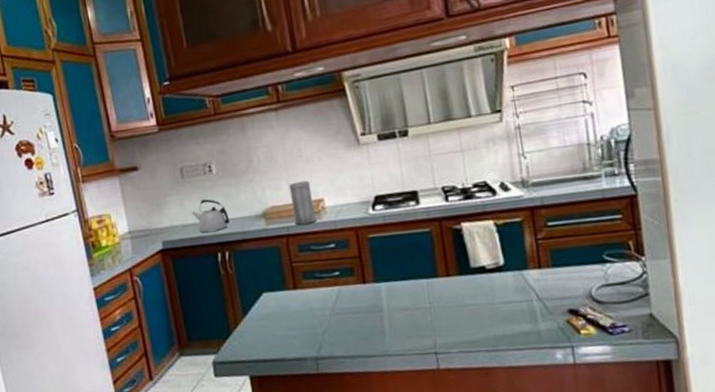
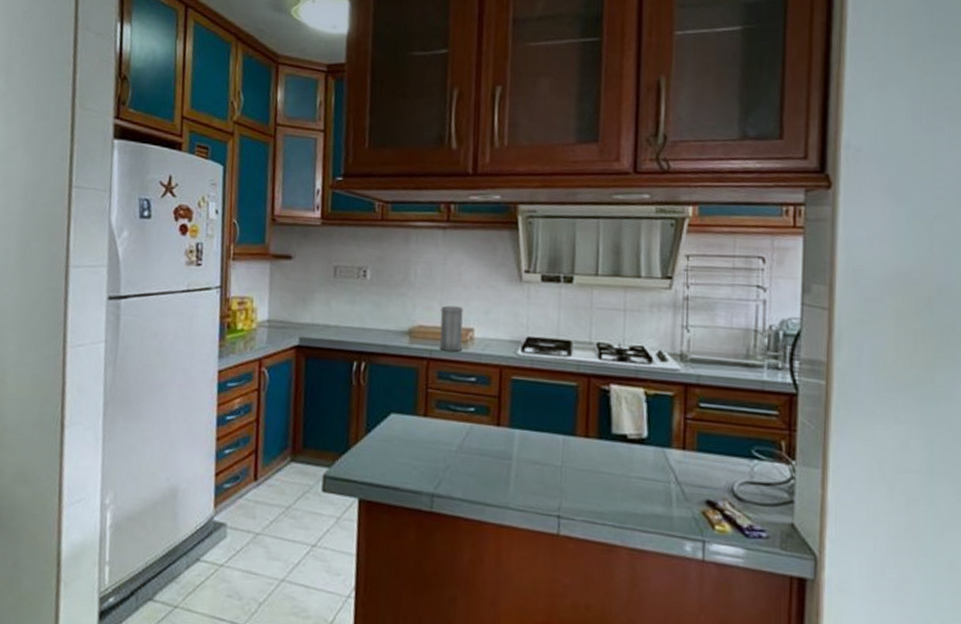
kettle: present [191,199,230,233] -> none [336,303,374,340]

